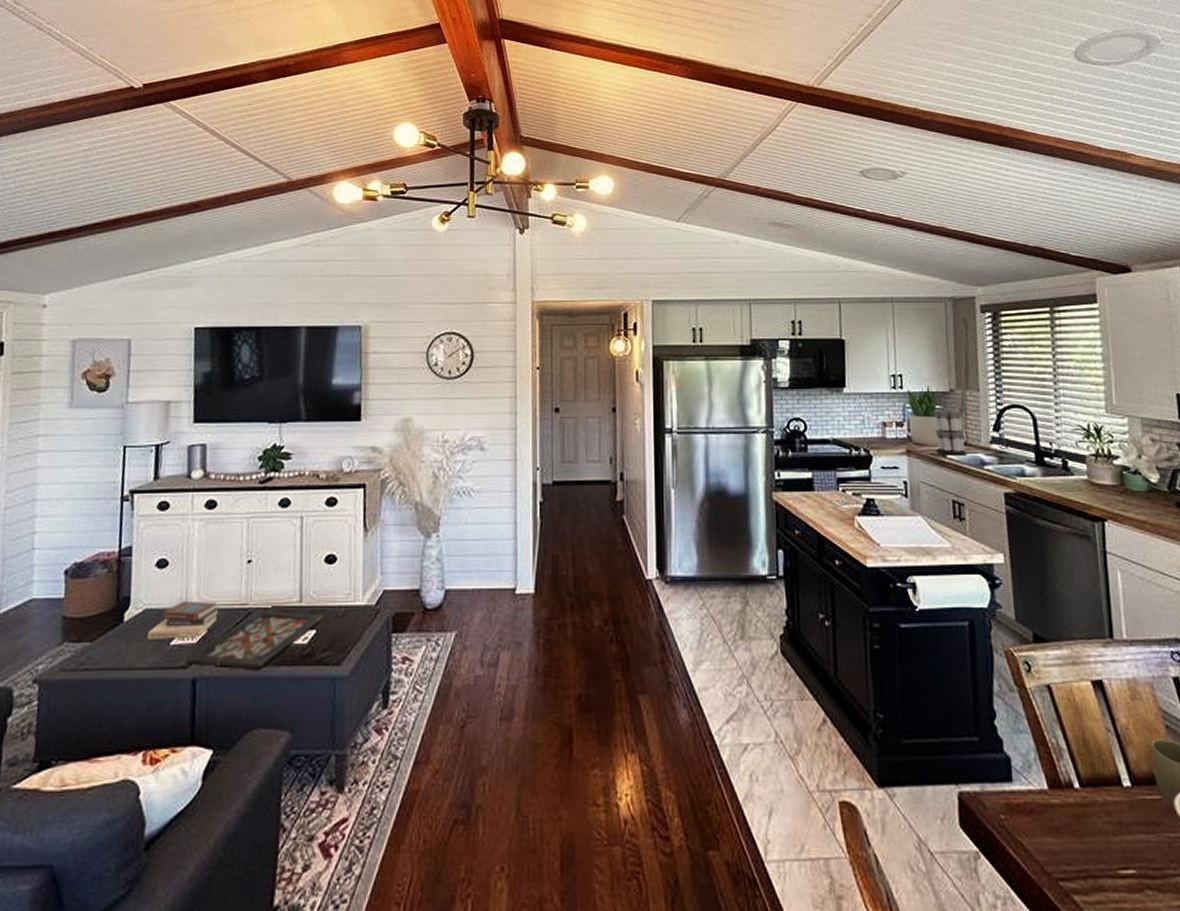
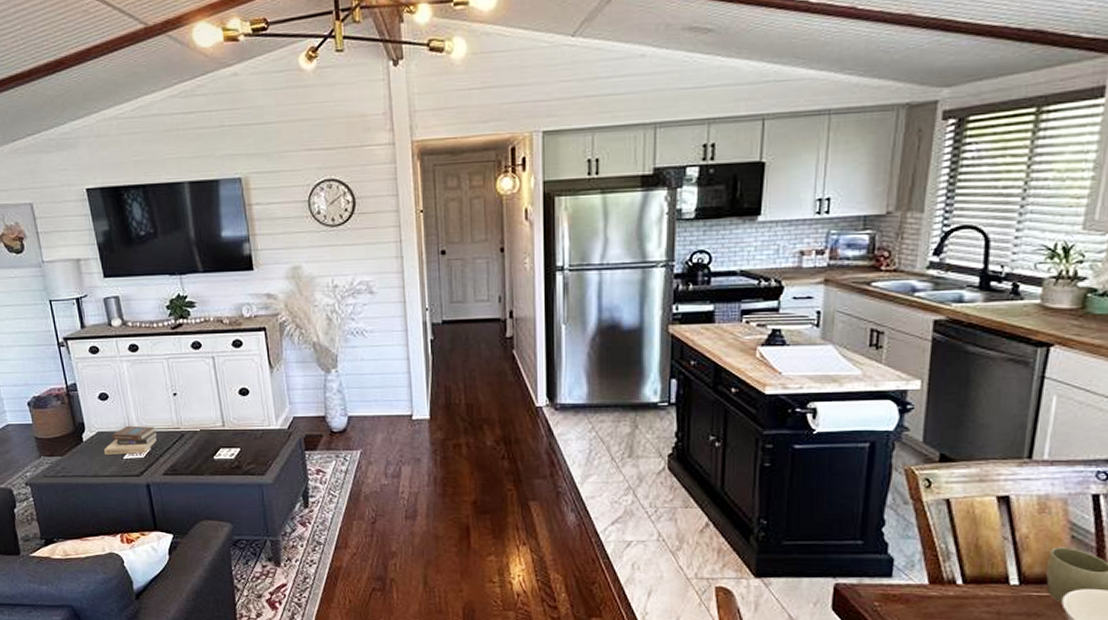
decorative tray: present [185,611,324,669] -> none [138,433,245,477]
planter: present [907,385,940,447] -> none [830,209,874,276]
spice rack: present [934,403,967,457] -> none [859,228,897,284]

